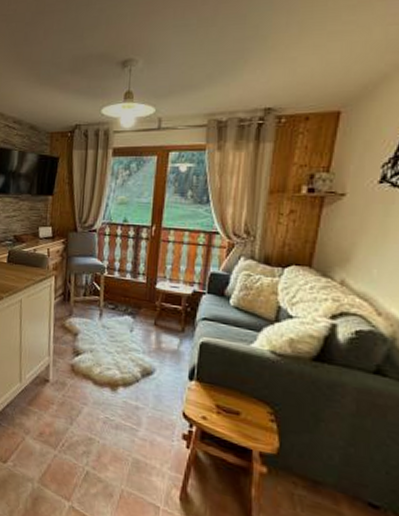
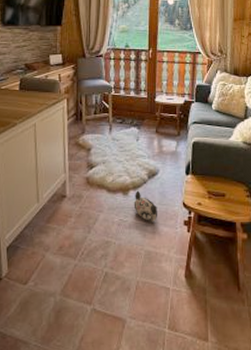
plush toy: none [122,388,151,428] -> present [133,190,158,222]

